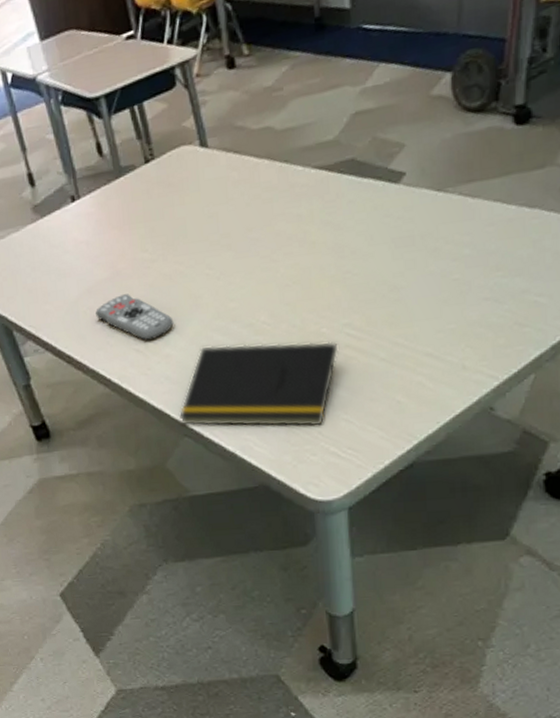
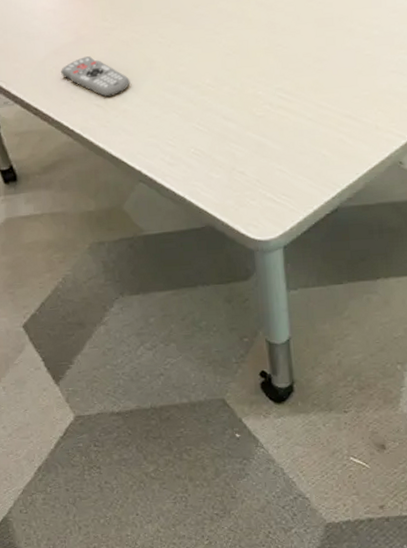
notepad: present [178,341,339,427] -> none [134,102,273,176]

